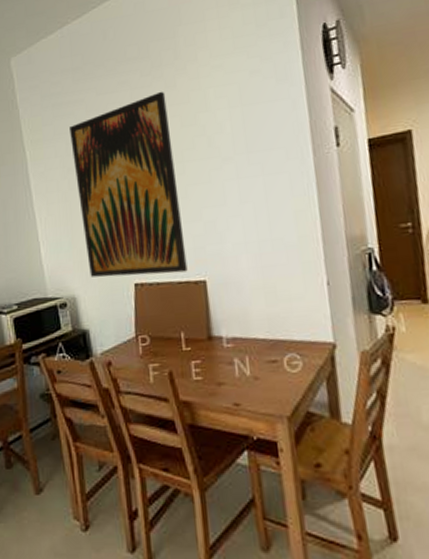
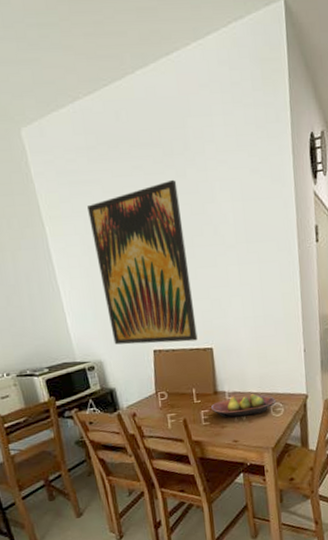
fruit bowl: none [204,340,292,372] -> present [211,394,277,418]

